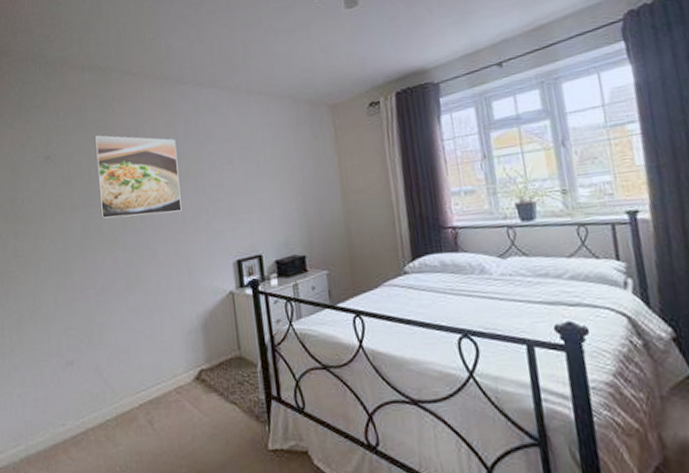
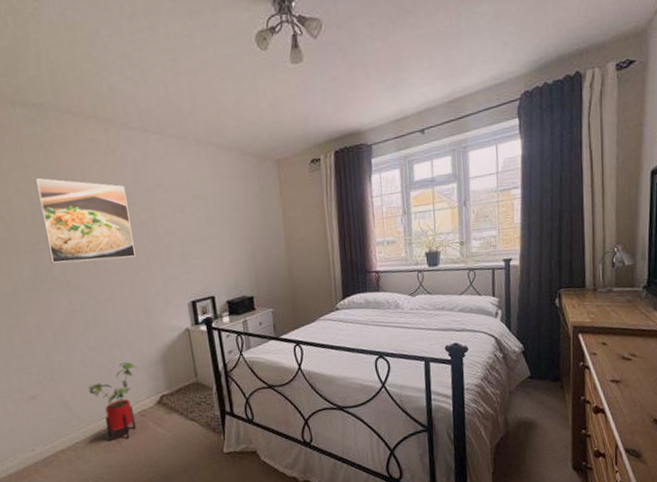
house plant: none [125,327,177,422] -> present [88,361,138,441]

